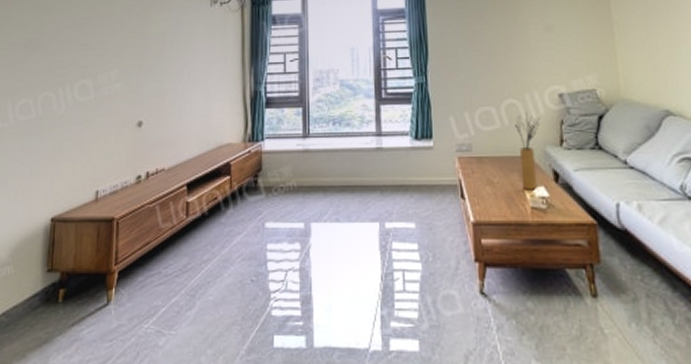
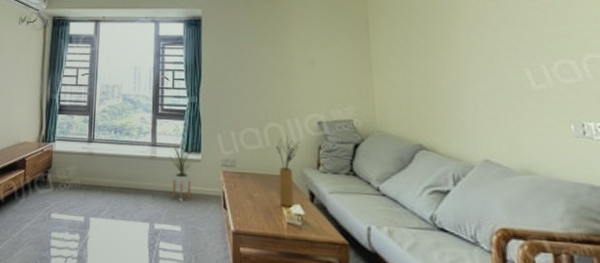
house plant: none [396,127,426,191] -> present [168,141,196,199]

